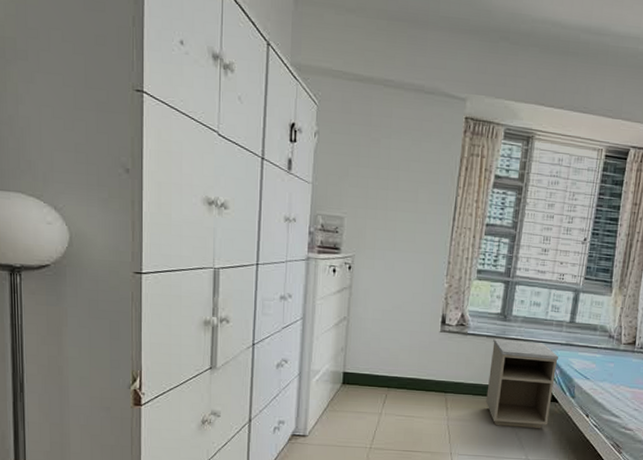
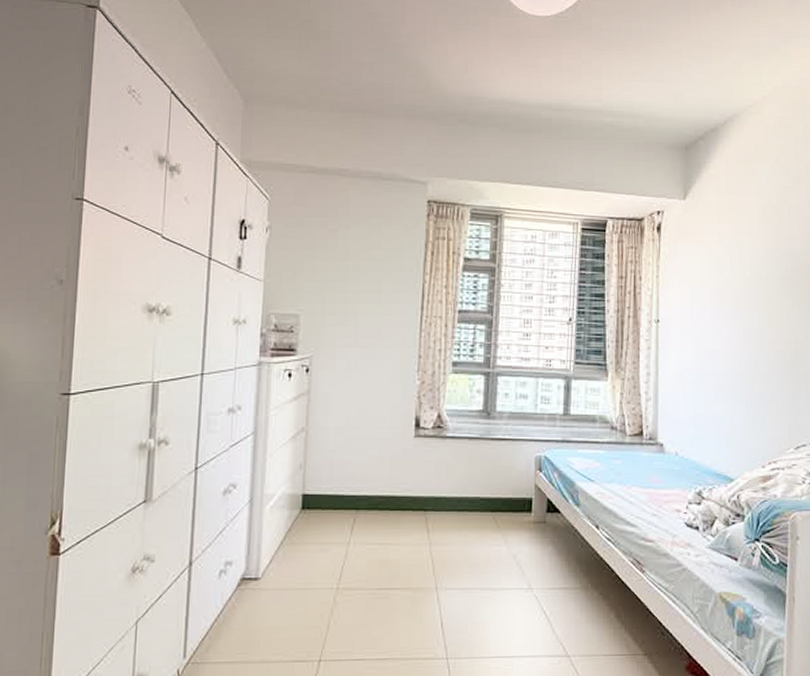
nightstand: present [486,338,558,428] -> none [474,440,555,548]

